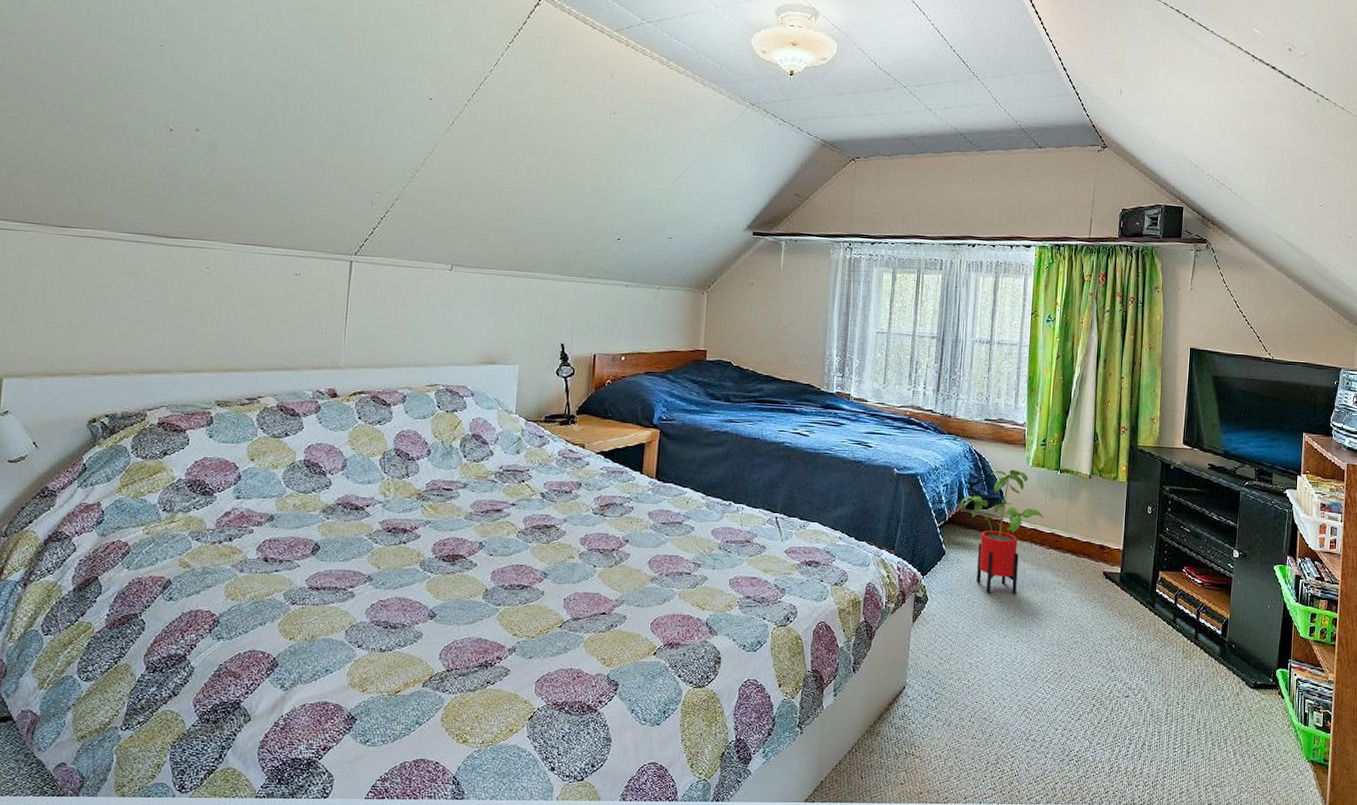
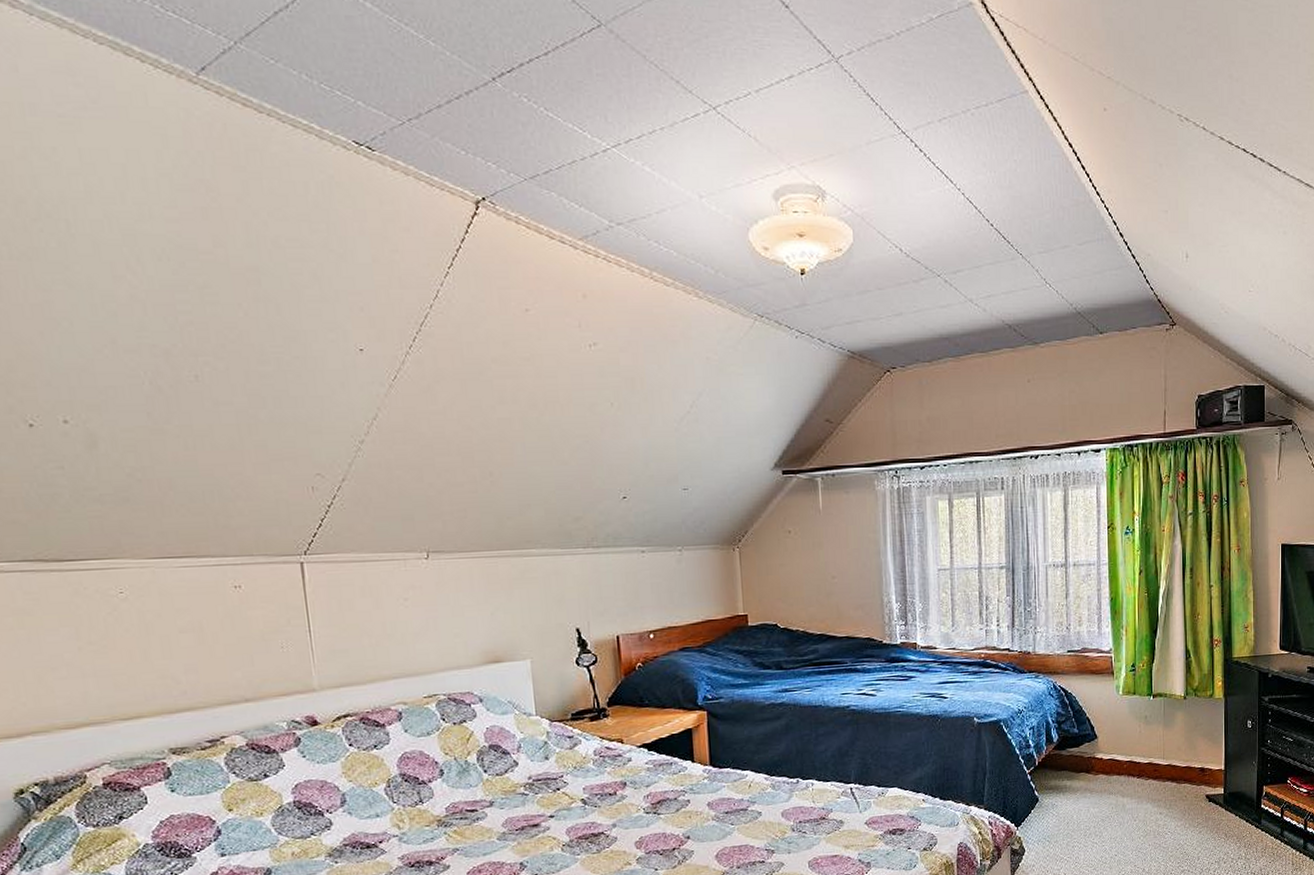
house plant: present [960,470,1044,595] -> none [1050,701,1140,835]

